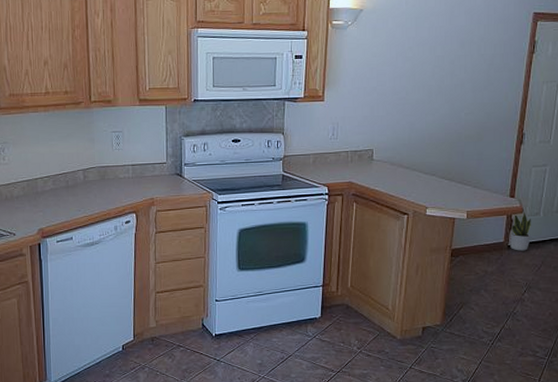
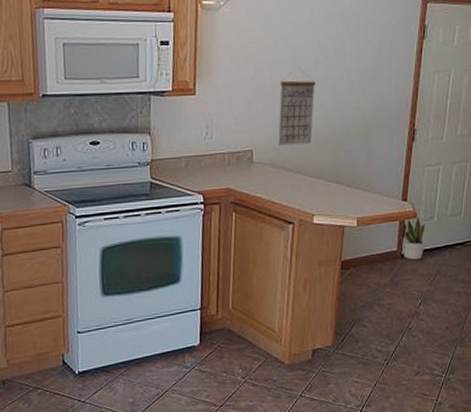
calendar: none [396,77,432,146] -> present [278,66,317,146]

